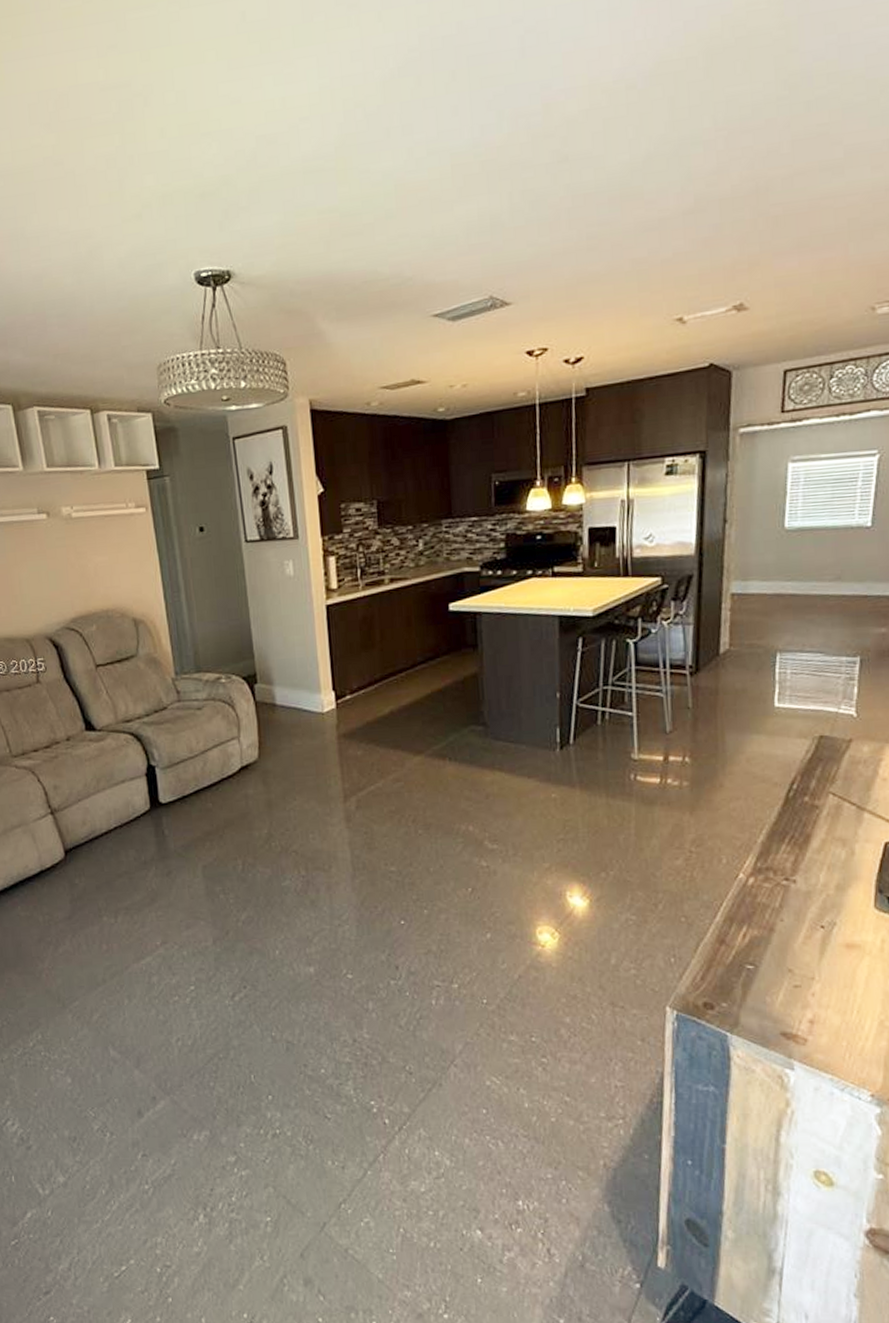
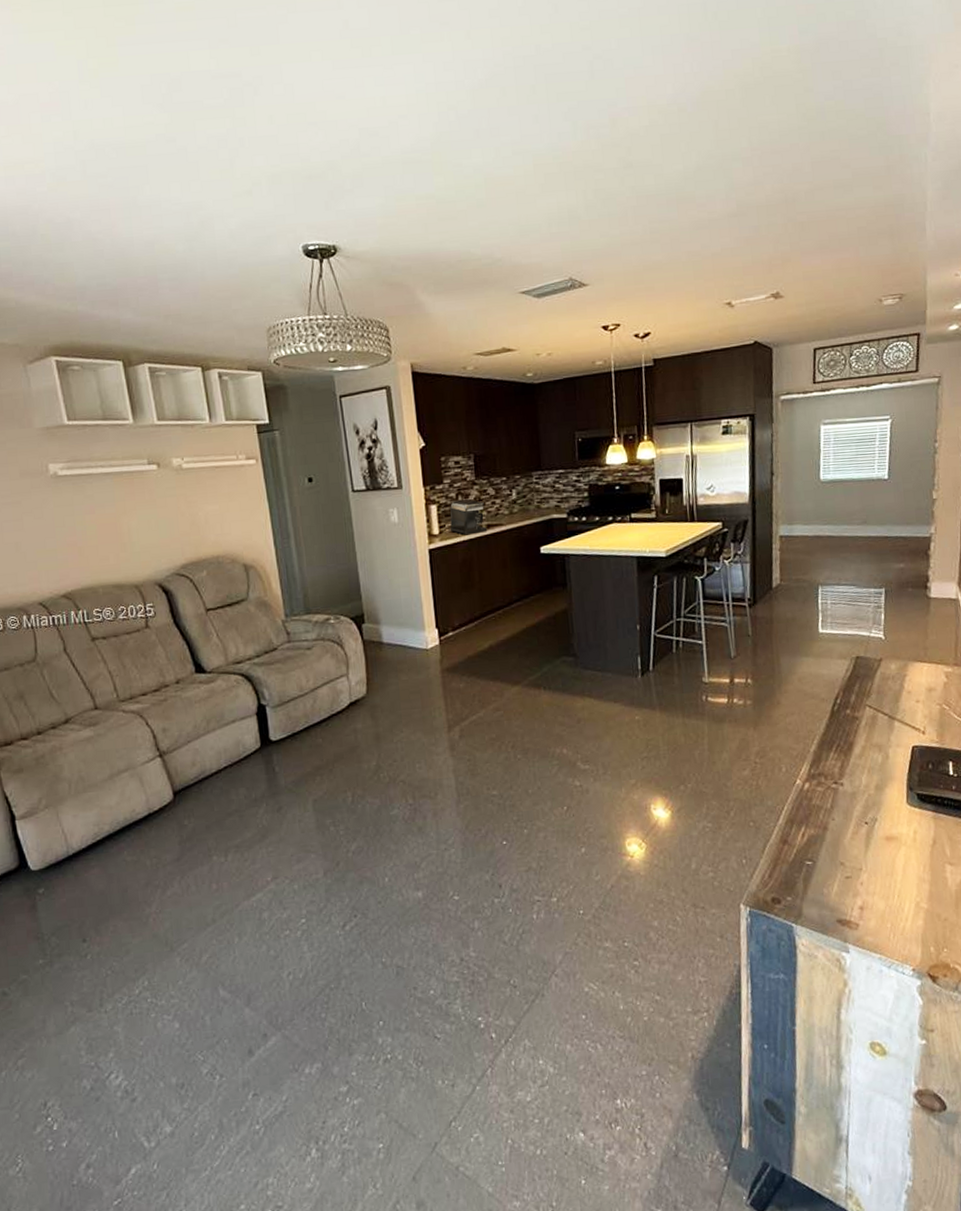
coffee maker: none [350,550,391,590] -> present [450,499,488,535]

